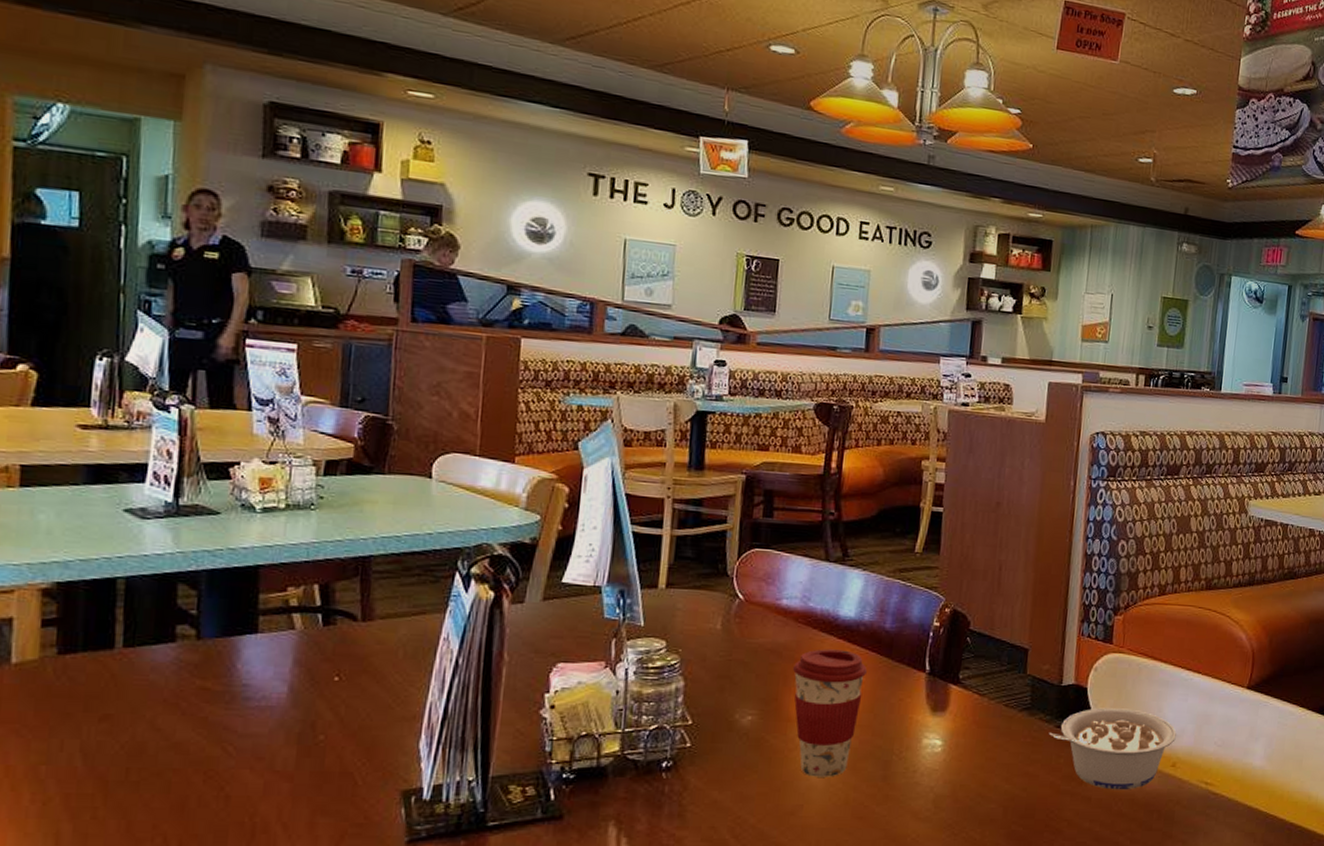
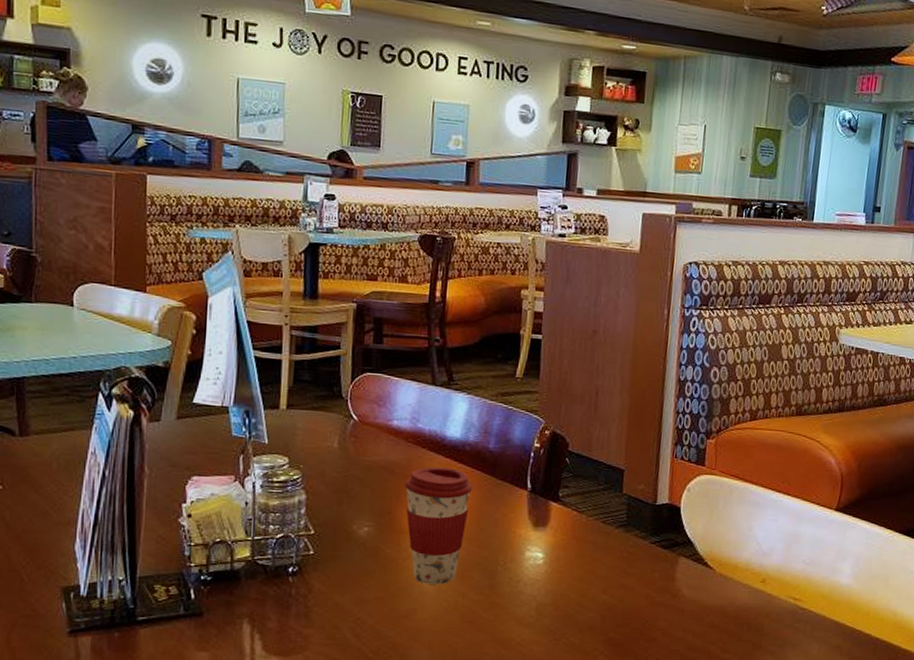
legume: present [1050,708,1176,790] -> none [645,526,766,603]

